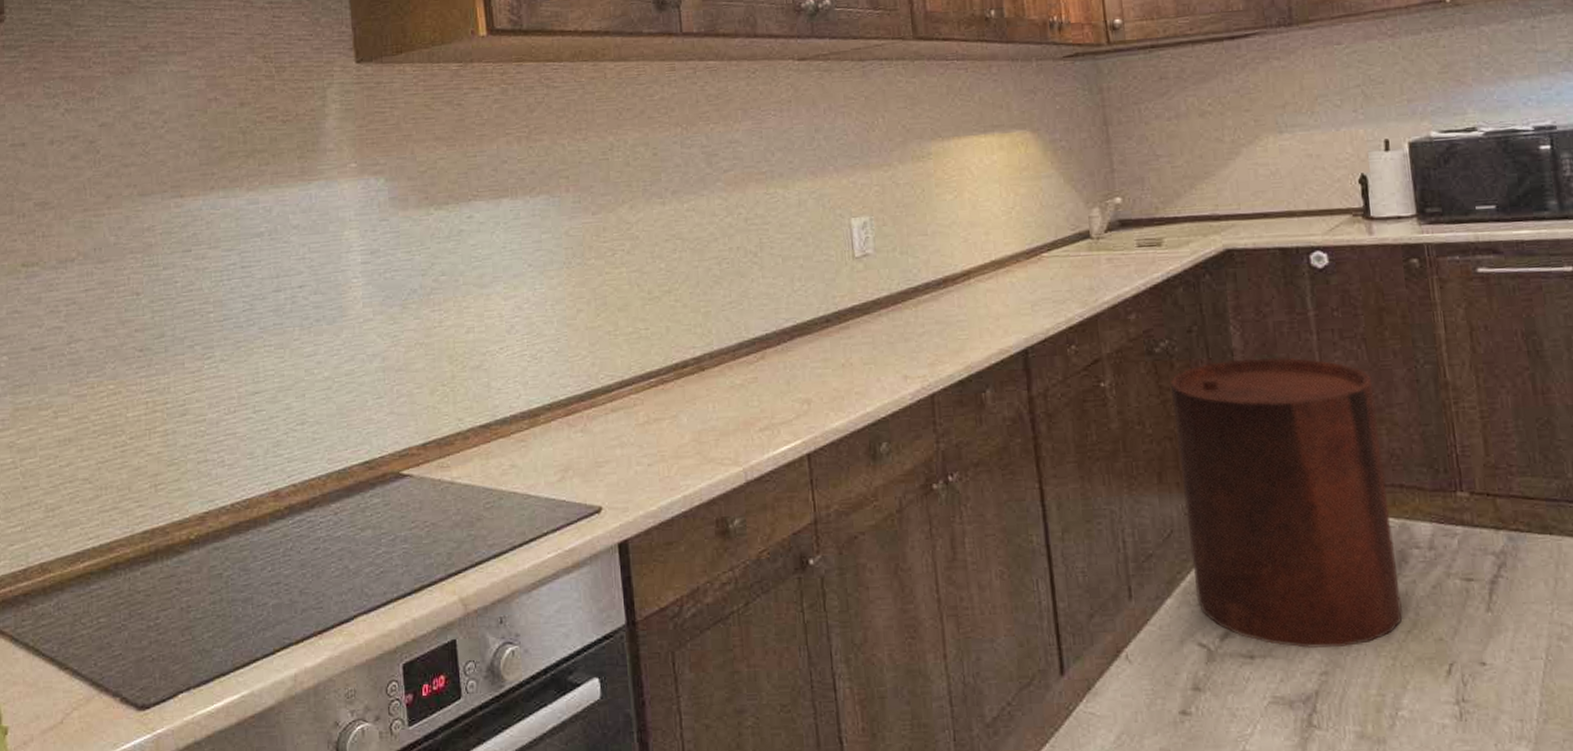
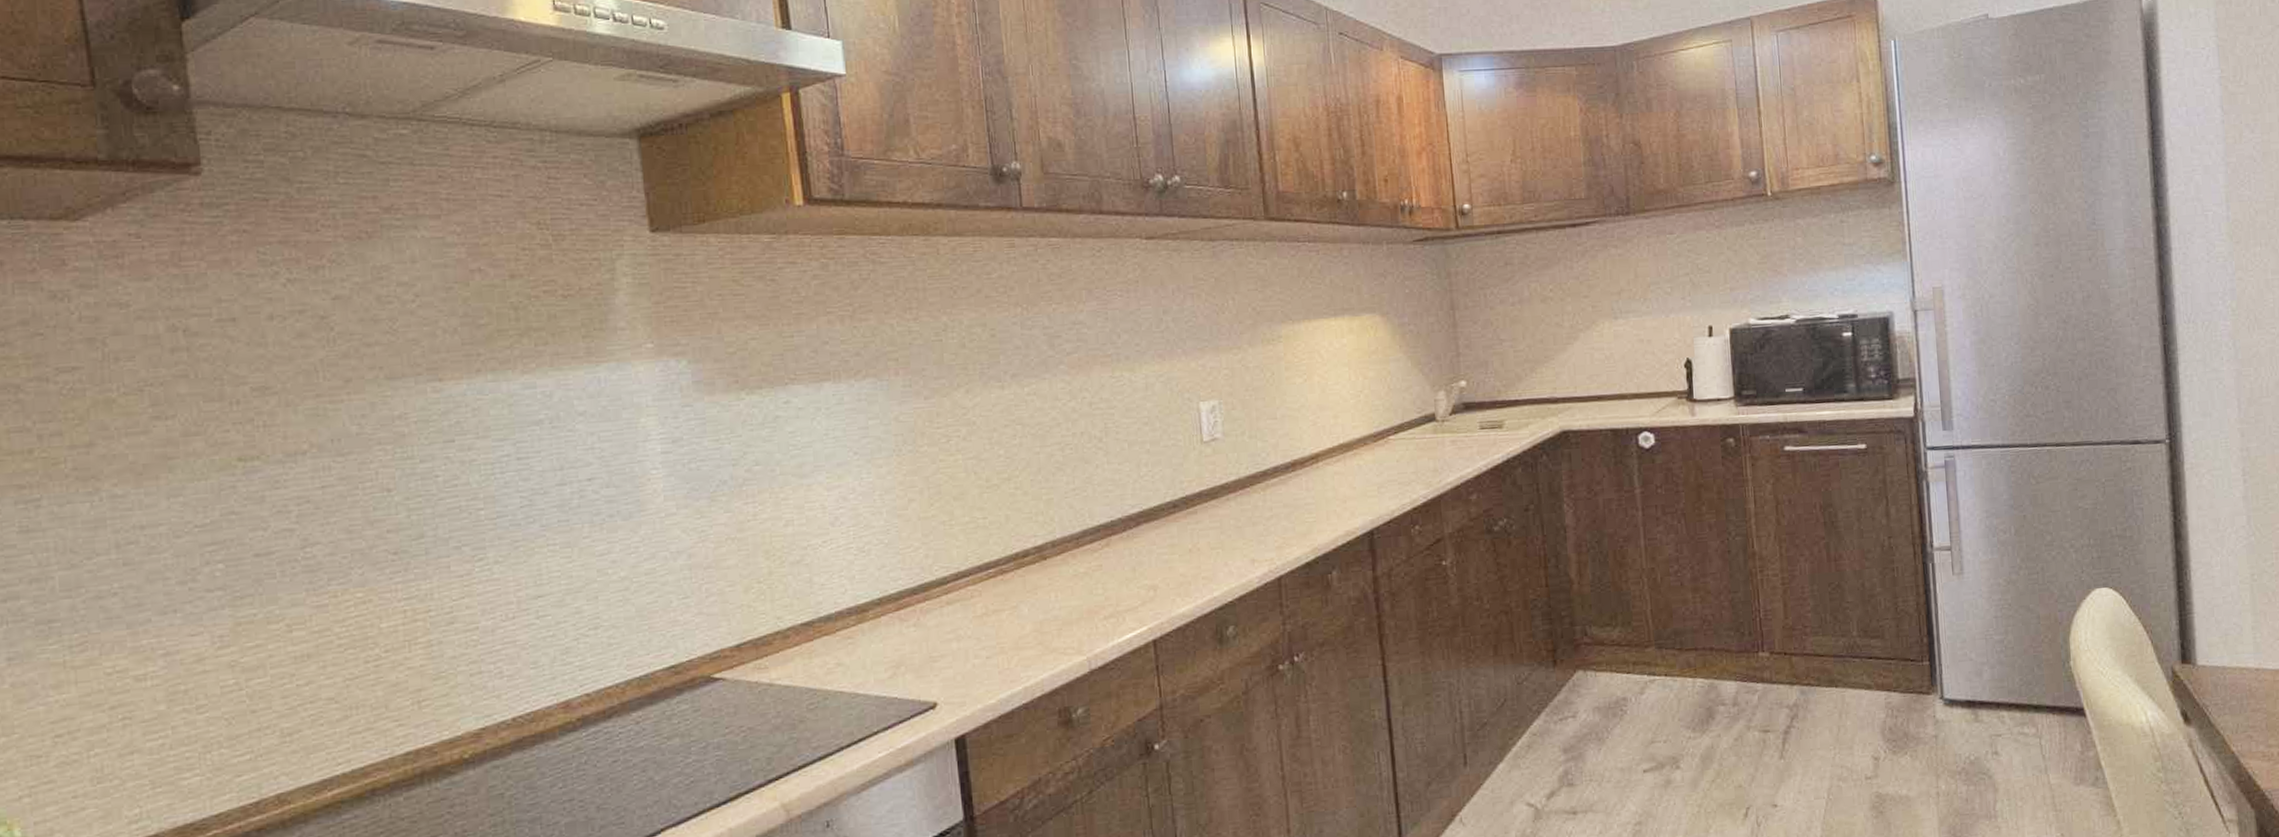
trash can: present [1171,358,1403,649] -> none [1508,533,1709,802]

